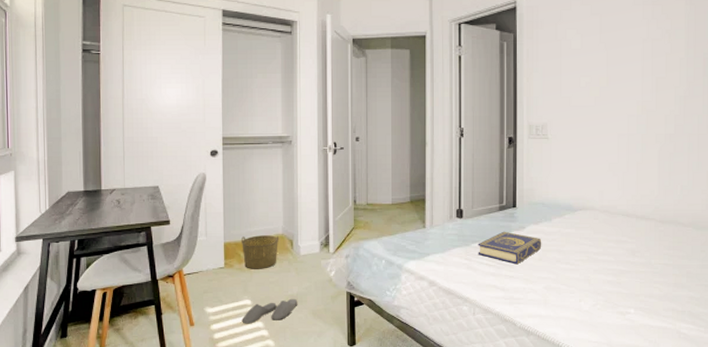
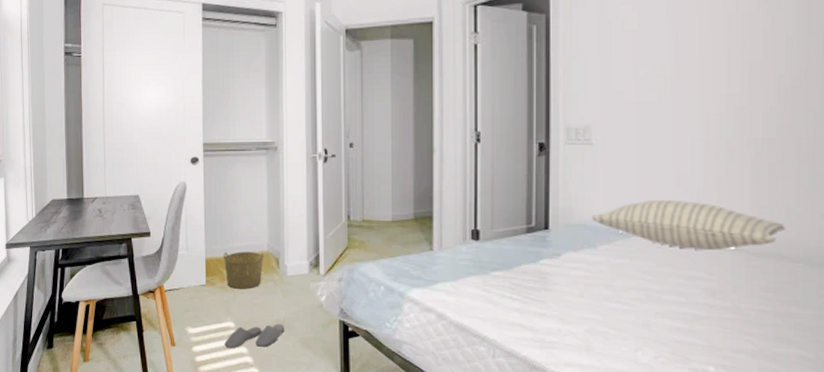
book: present [478,231,542,265] -> none [498,258,584,300]
pillow: none [548,182,680,220] -> present [592,200,785,250]

